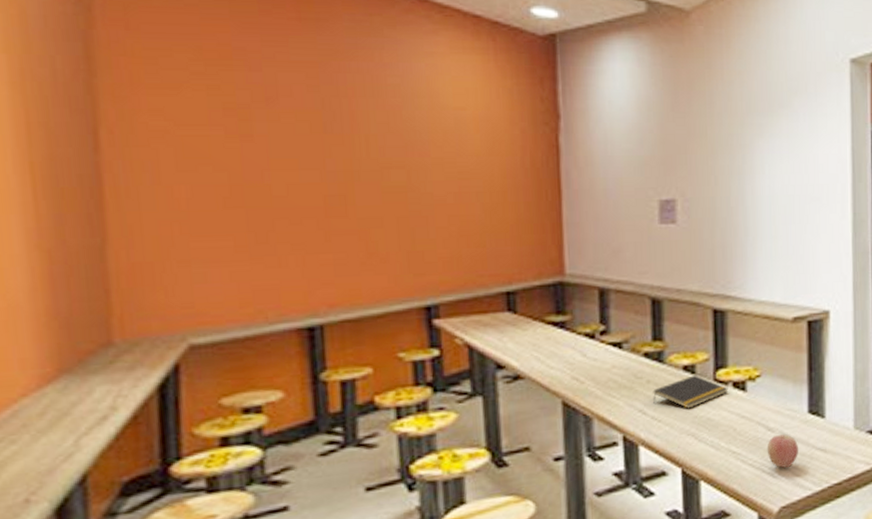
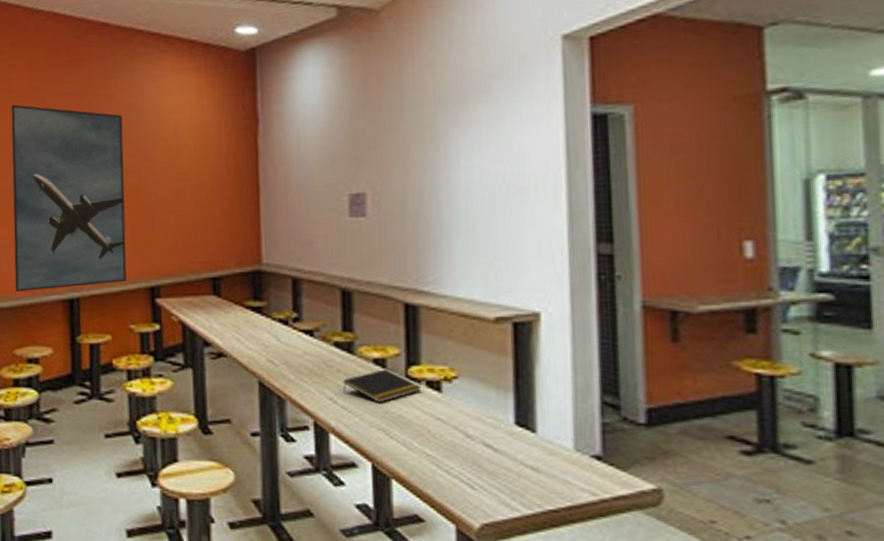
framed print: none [202,69,392,323] -> present [11,105,126,292]
apple: present [767,434,798,468] -> none [465,444,503,481]

